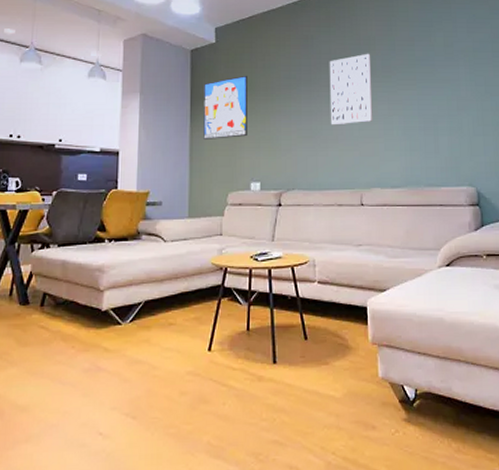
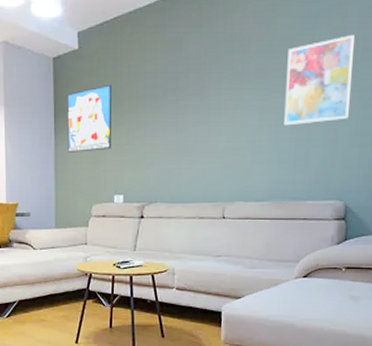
wall art: present [329,53,373,125] -> none [196,56,245,137]
wall art: none [409,38,470,116] -> present [284,35,356,126]

